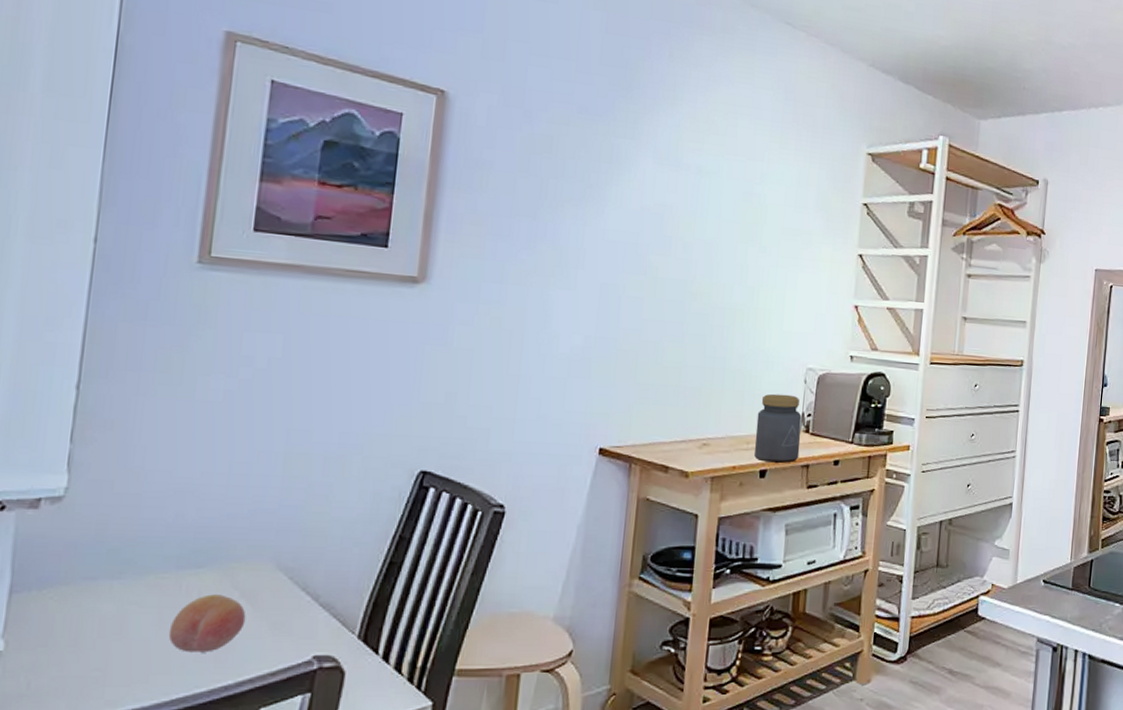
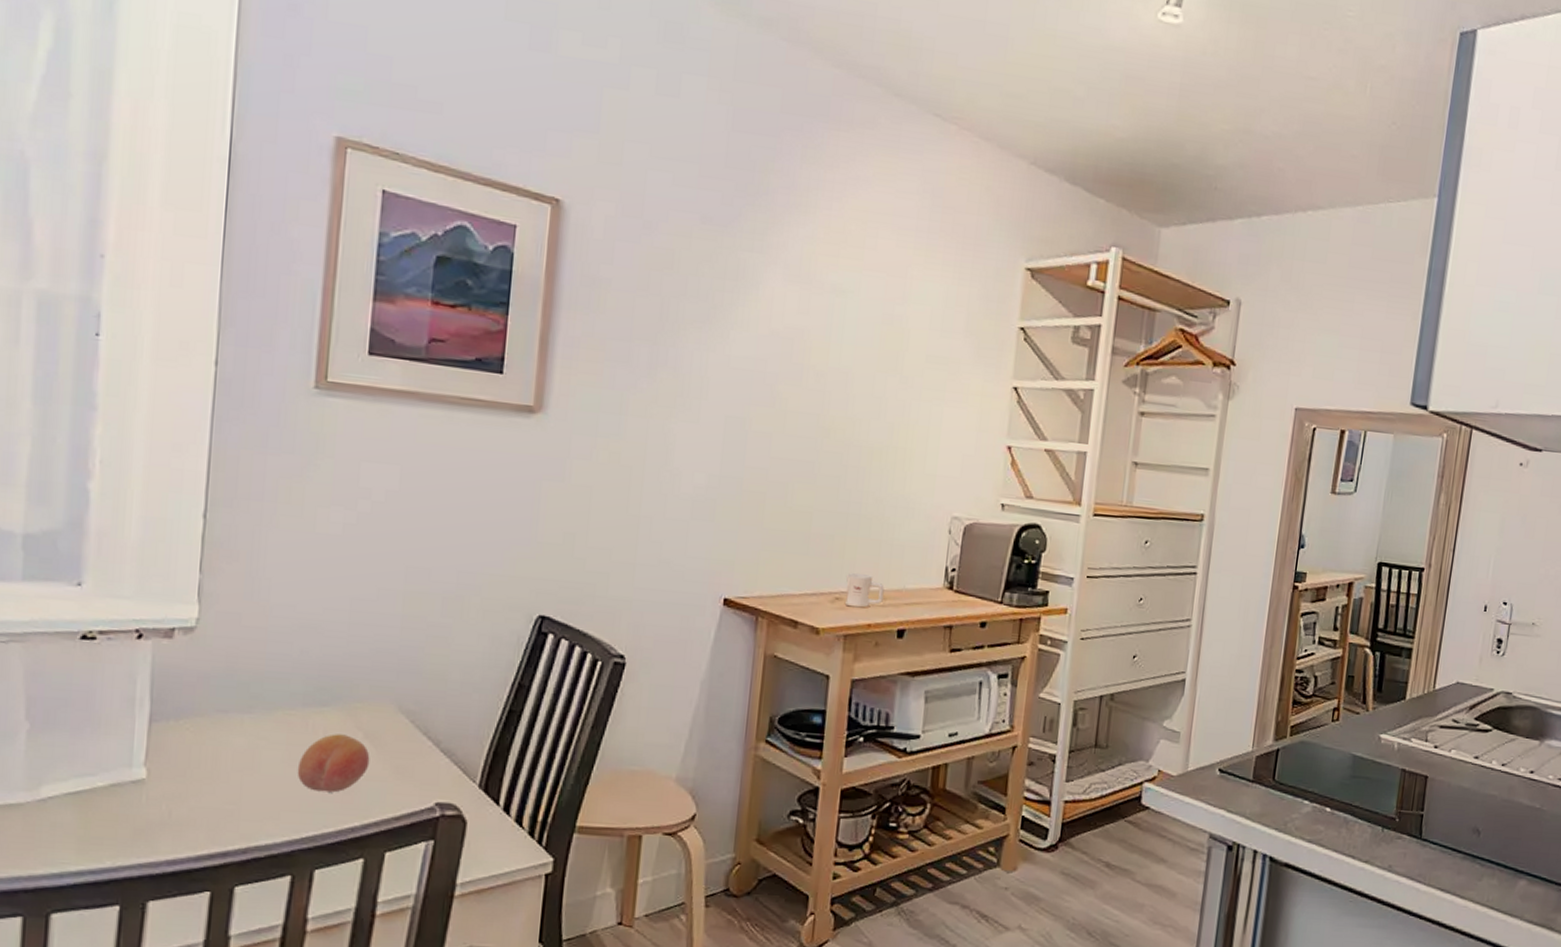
mug: none [711,420,748,452] -> present [844,573,884,608]
jar: present [754,393,802,463] -> none [892,544,945,623]

